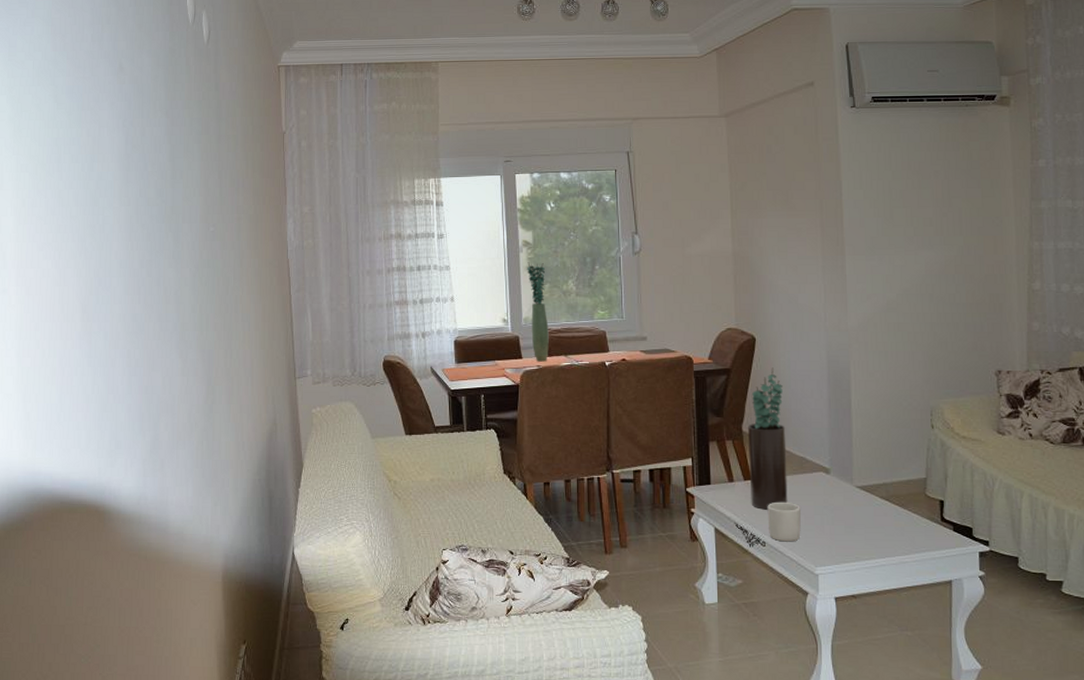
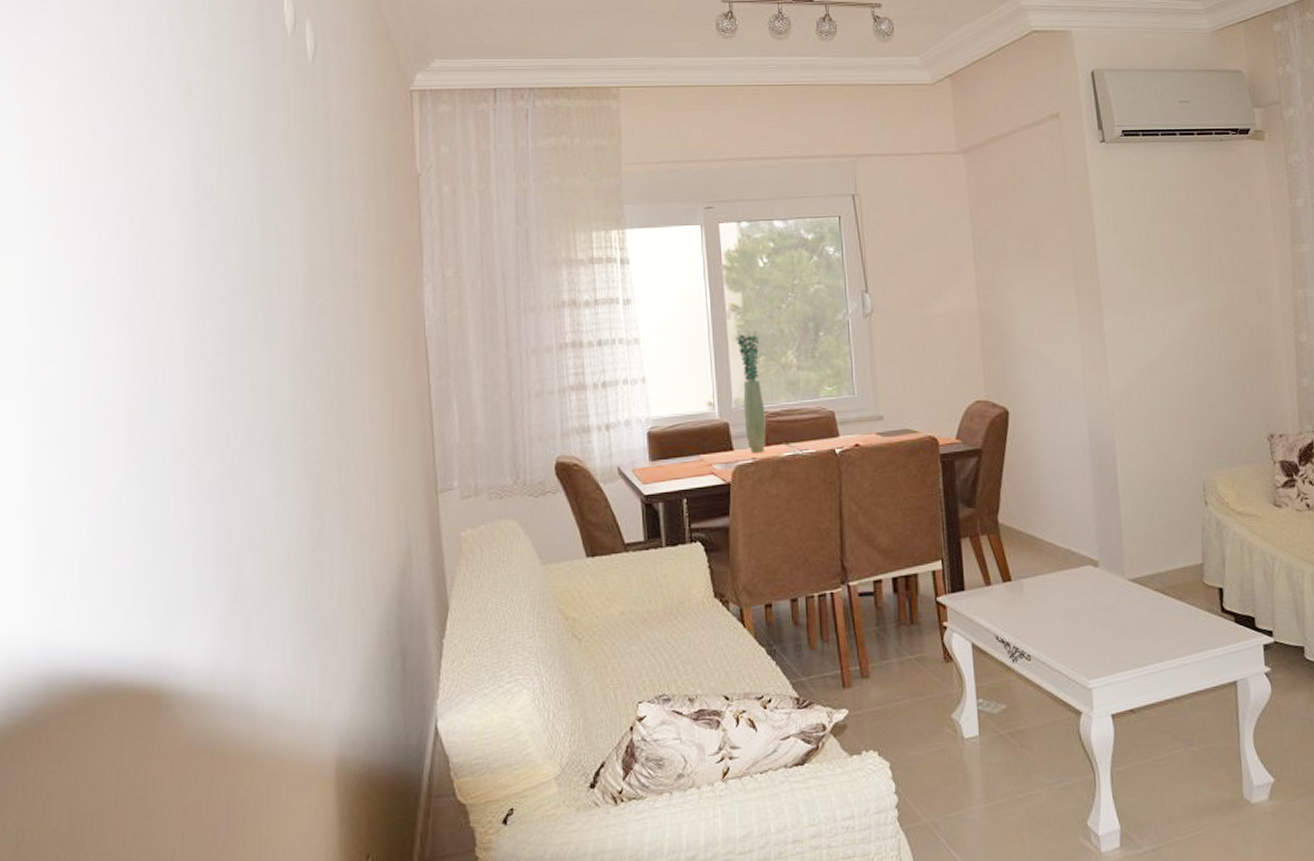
vase: present [748,367,788,510] -> none [1005,445,1054,616]
mug: present [767,501,801,542] -> none [1030,604,1070,653]

